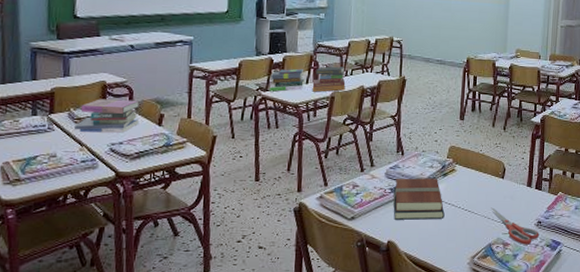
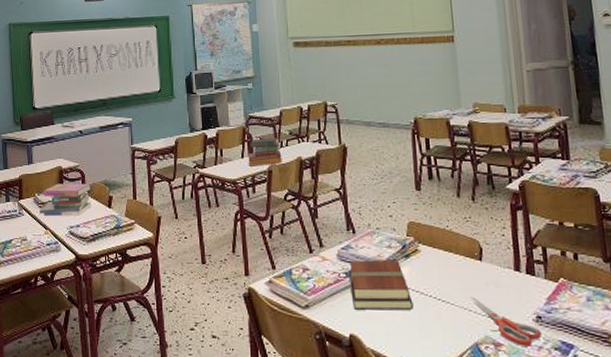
books: present [269,68,305,92] -> none [206,142,240,168]

